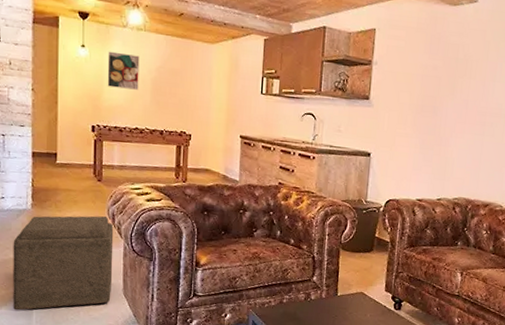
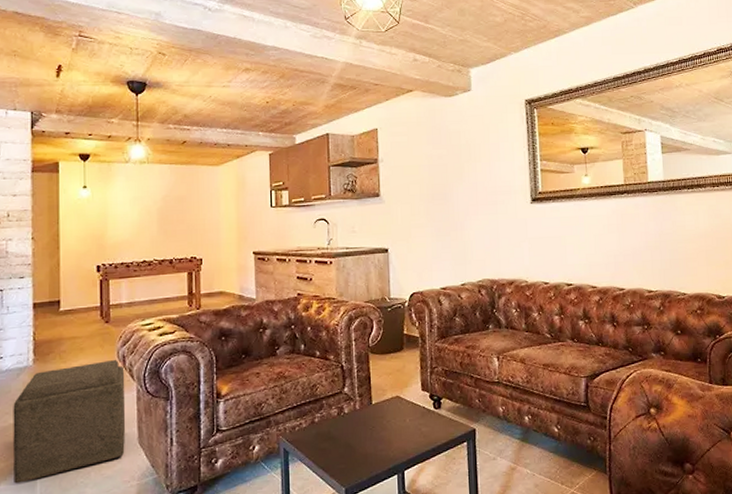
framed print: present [107,51,140,90] -> none [111,188,145,224]

